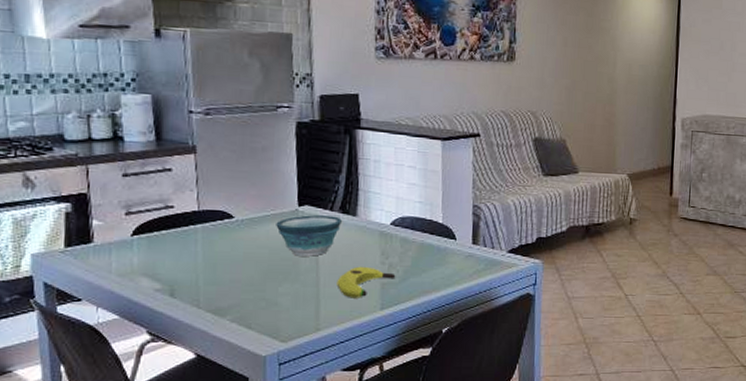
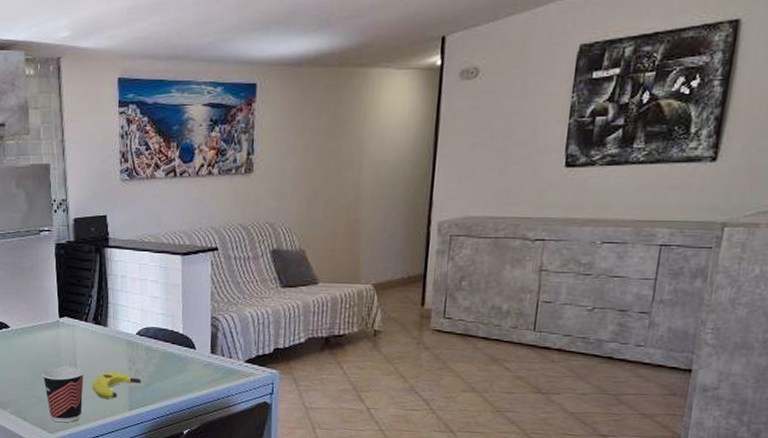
cup: none [275,263,328,329] -> present [42,367,85,423]
bowl: present [276,215,342,257] -> none [42,325,95,362]

